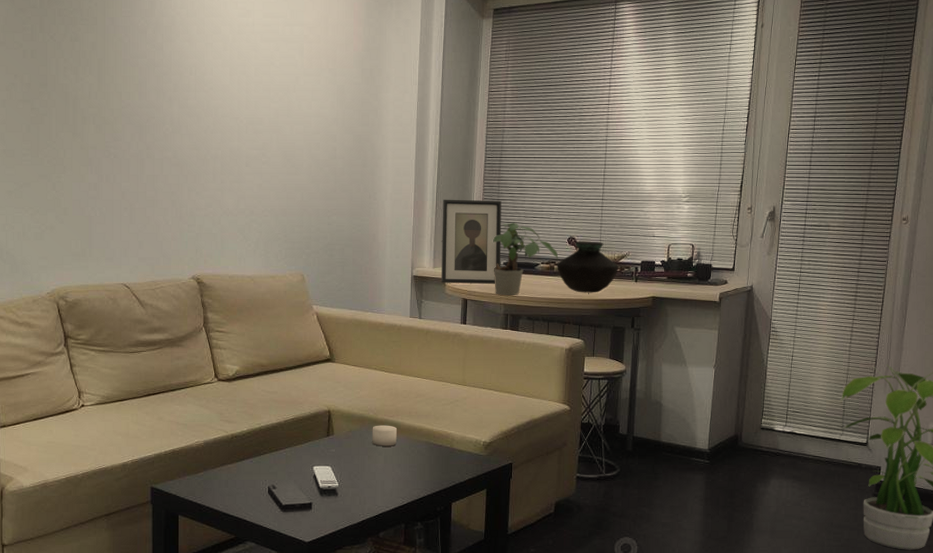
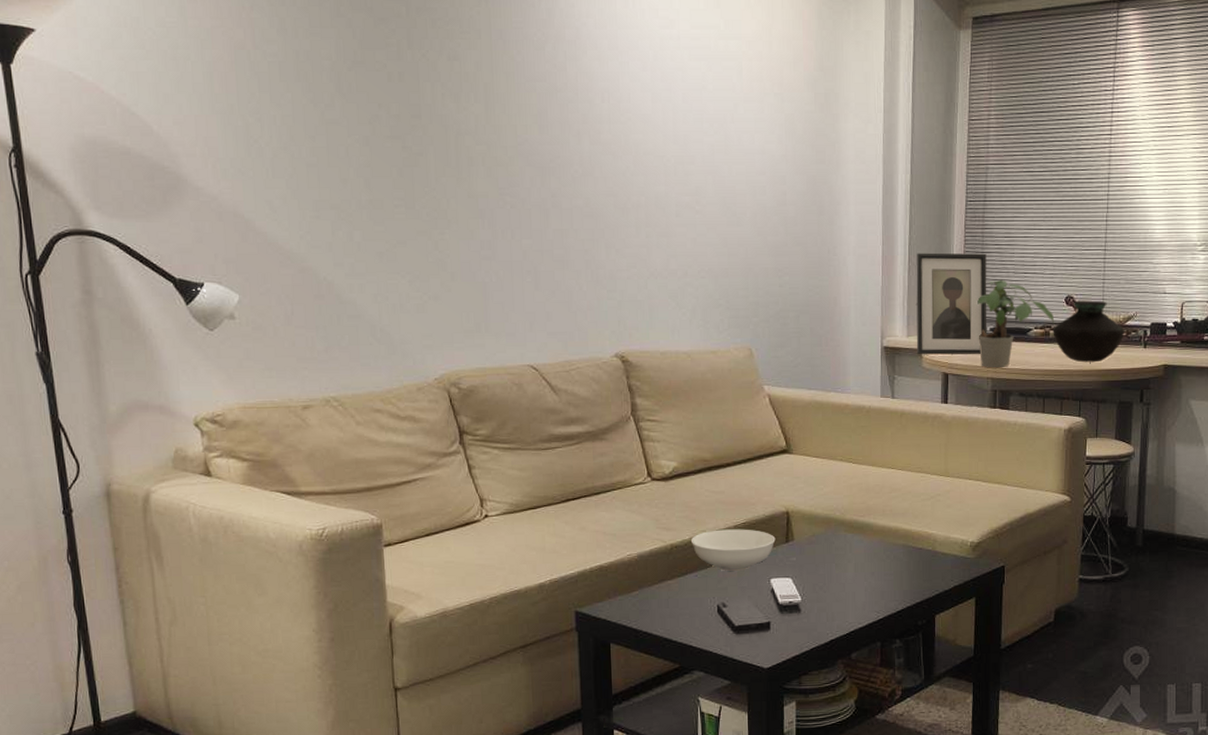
bowl: none [248,423,319,459] -> present [690,529,776,572]
candle: present [372,425,397,446] -> none [839,526,869,552]

